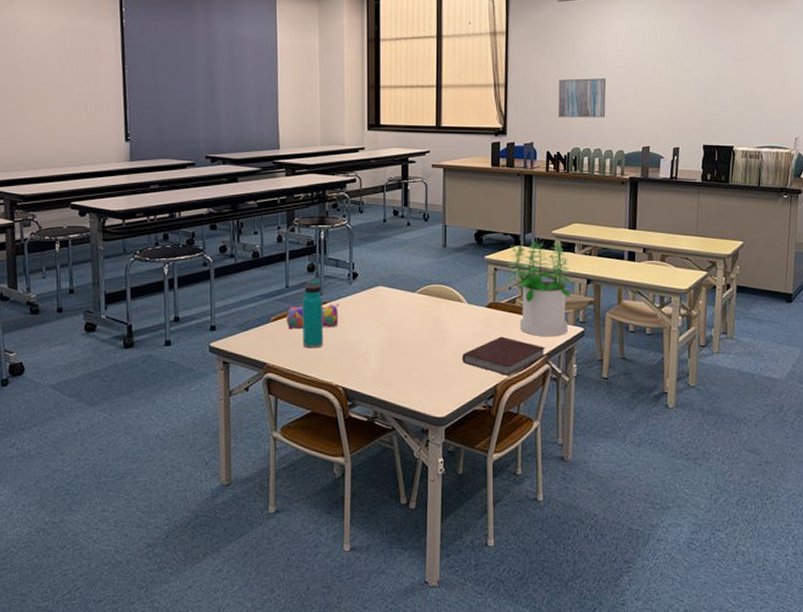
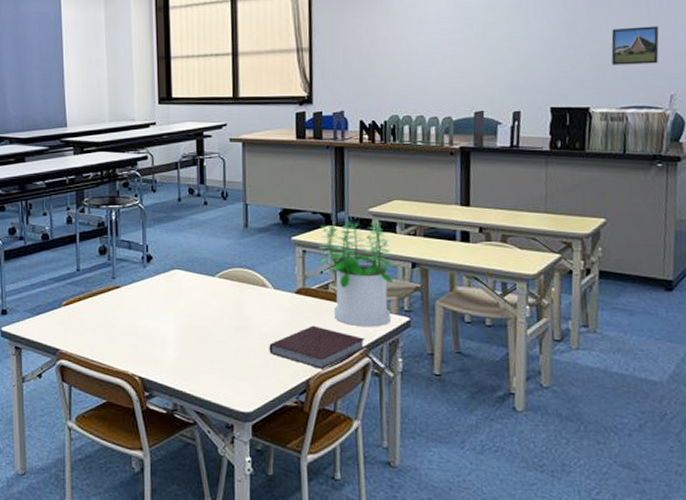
pencil case: present [286,304,340,330] -> none [78,288,134,315]
water bottle: present [302,279,324,349] -> none [94,262,118,335]
wall art: present [557,78,606,118] -> none [371,36,429,83]
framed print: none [751,79,789,111] -> present [611,26,659,65]

